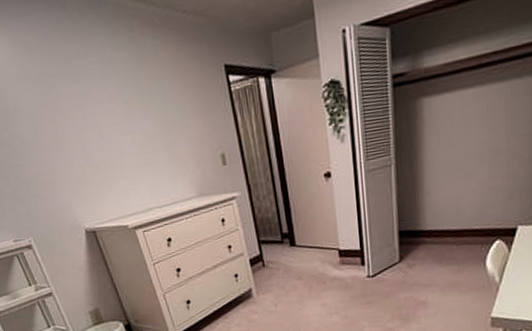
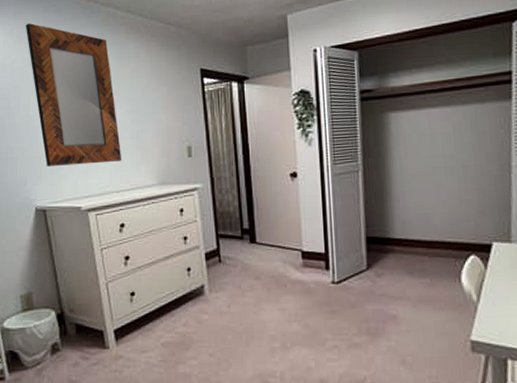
home mirror: none [31,25,159,187] -> present [25,23,122,166]

